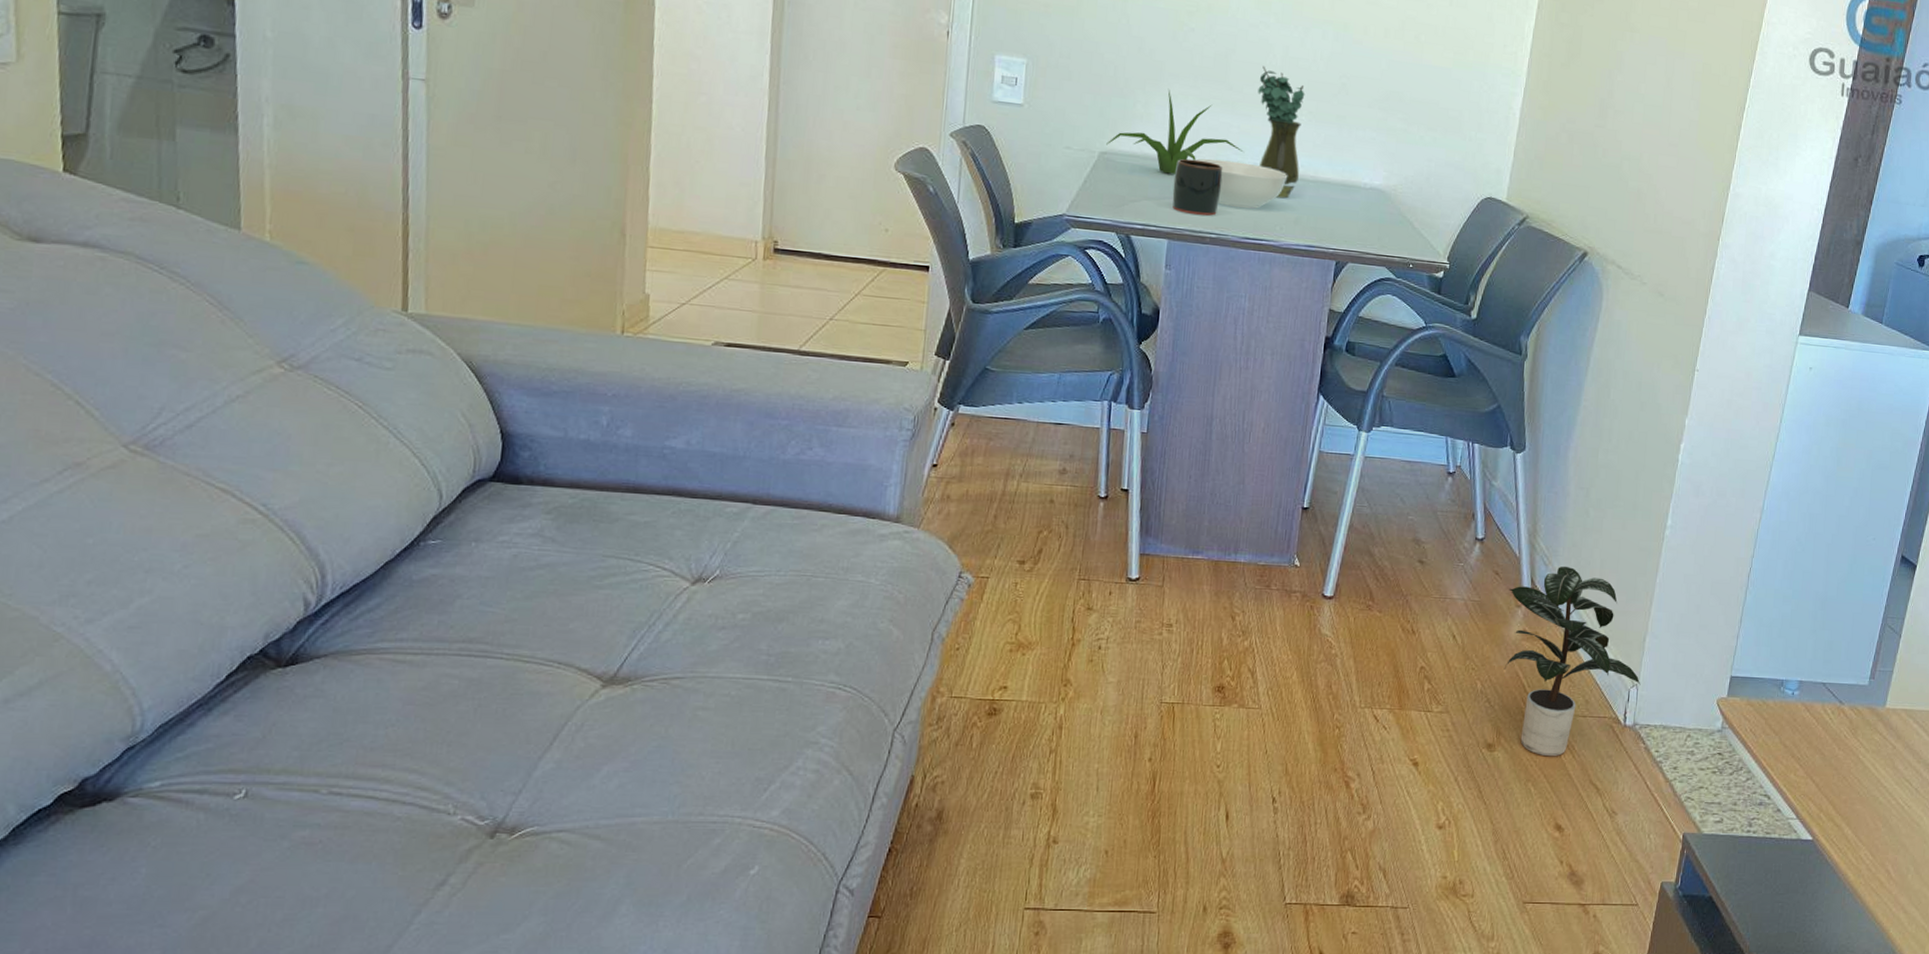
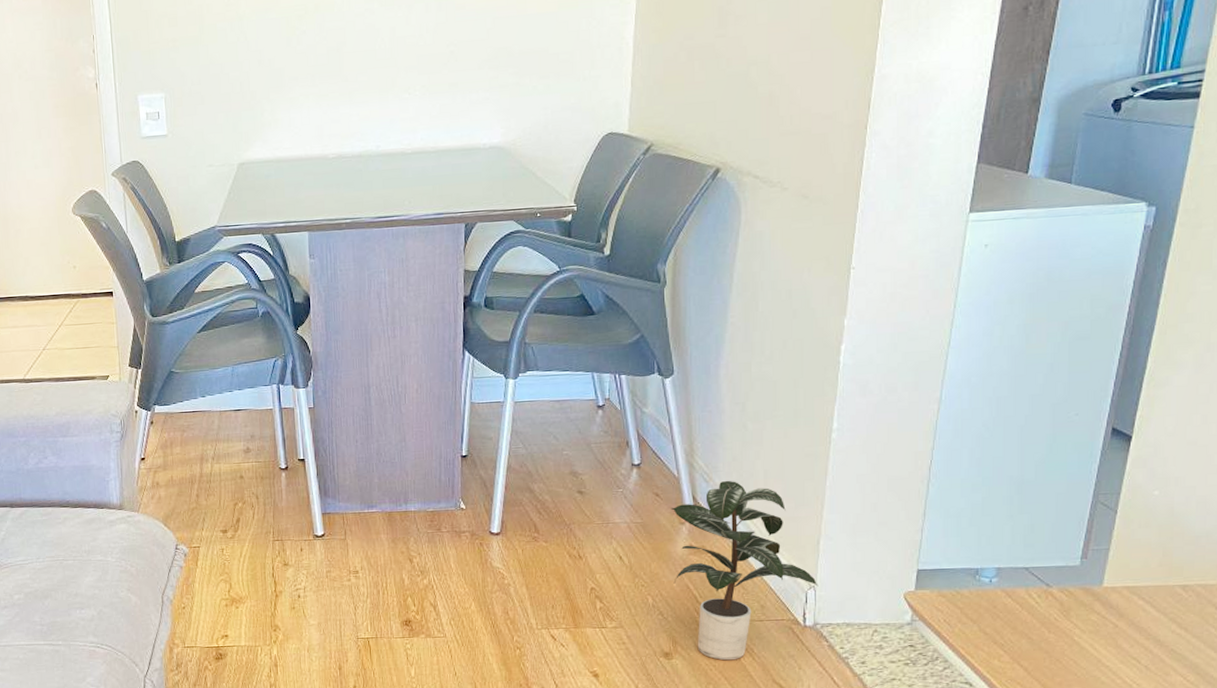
plant: present [1106,88,1244,175] -> none [243,92,366,172]
mug: present [1172,158,1223,216] -> none [306,152,350,205]
bowl: present [1194,158,1288,209] -> none [322,146,410,191]
vase: present [1258,66,1305,199] -> none [371,51,421,174]

